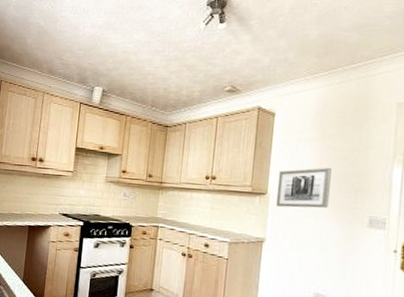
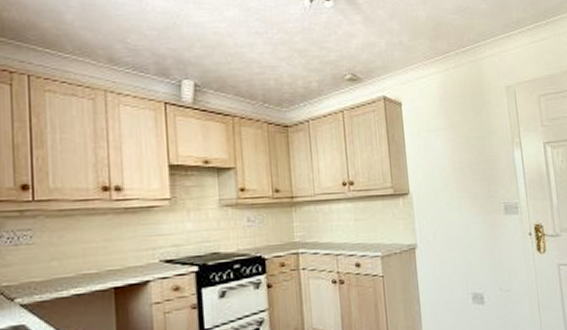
wall art: present [275,167,332,208] -> none [416,156,468,206]

